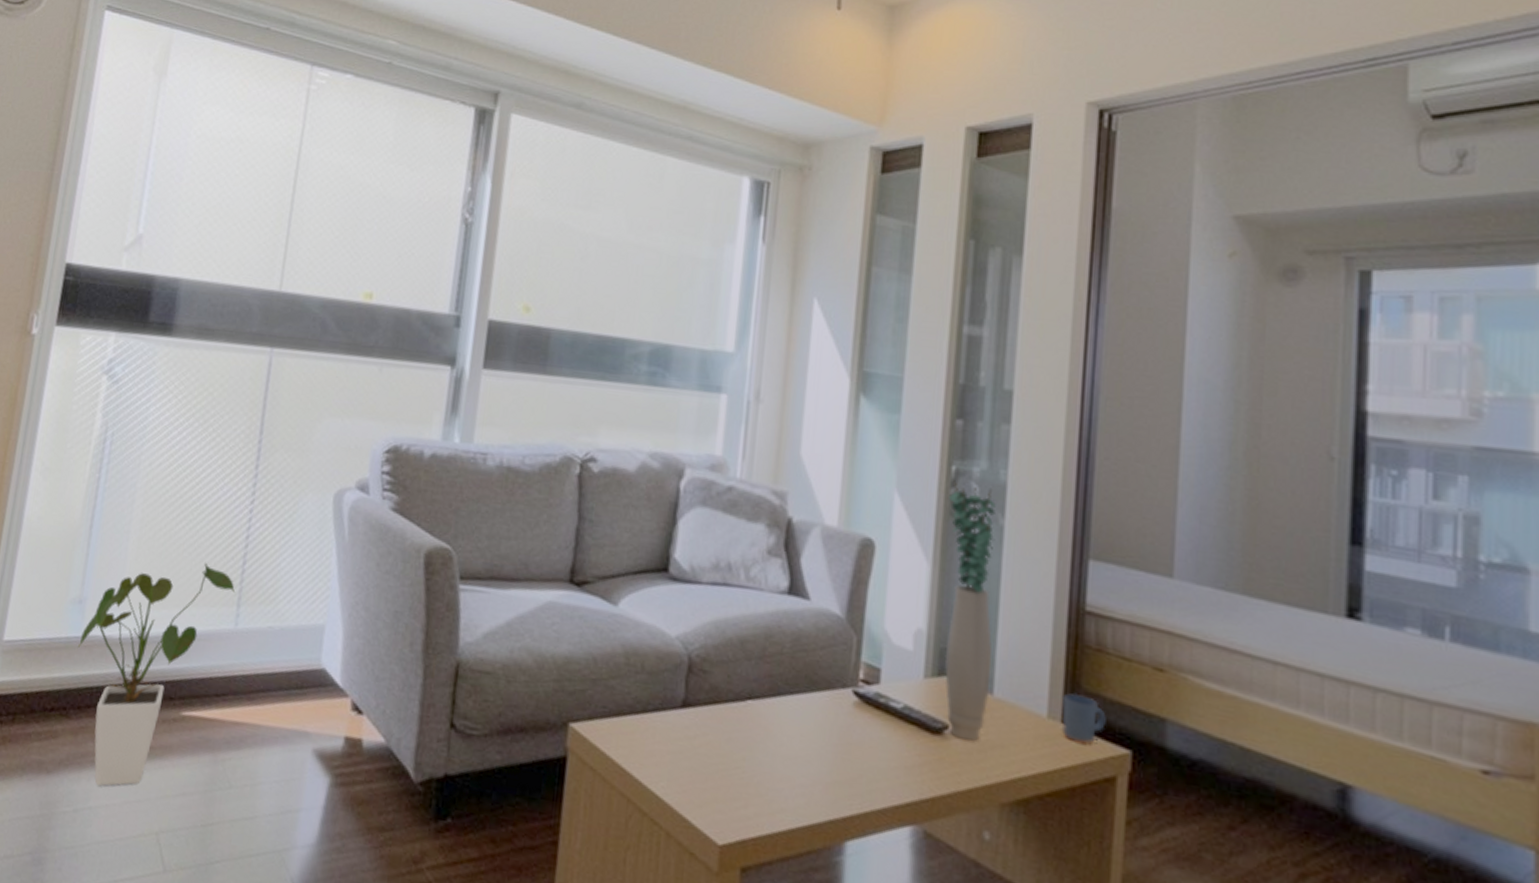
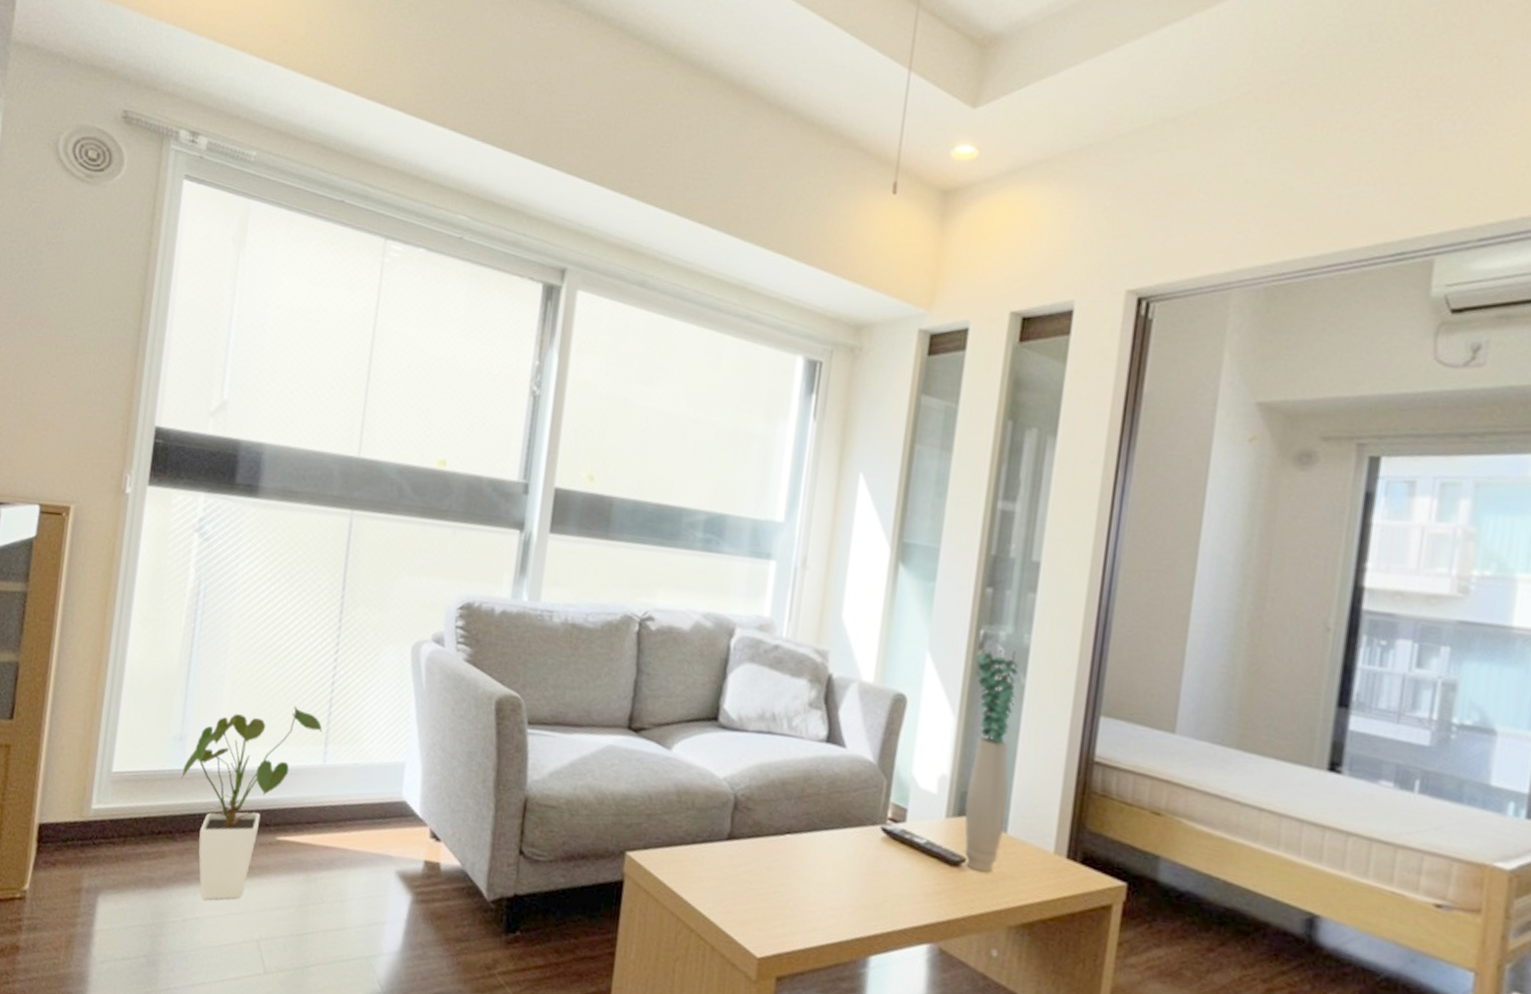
mug: present [1061,693,1106,744] -> none [1067,832,1107,877]

